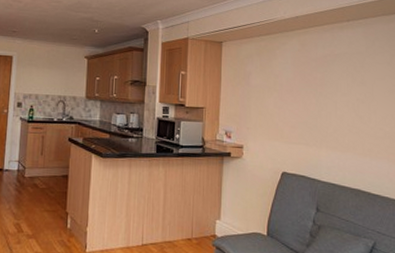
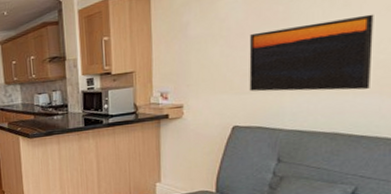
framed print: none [296,92,382,154] -> present [249,13,374,92]

